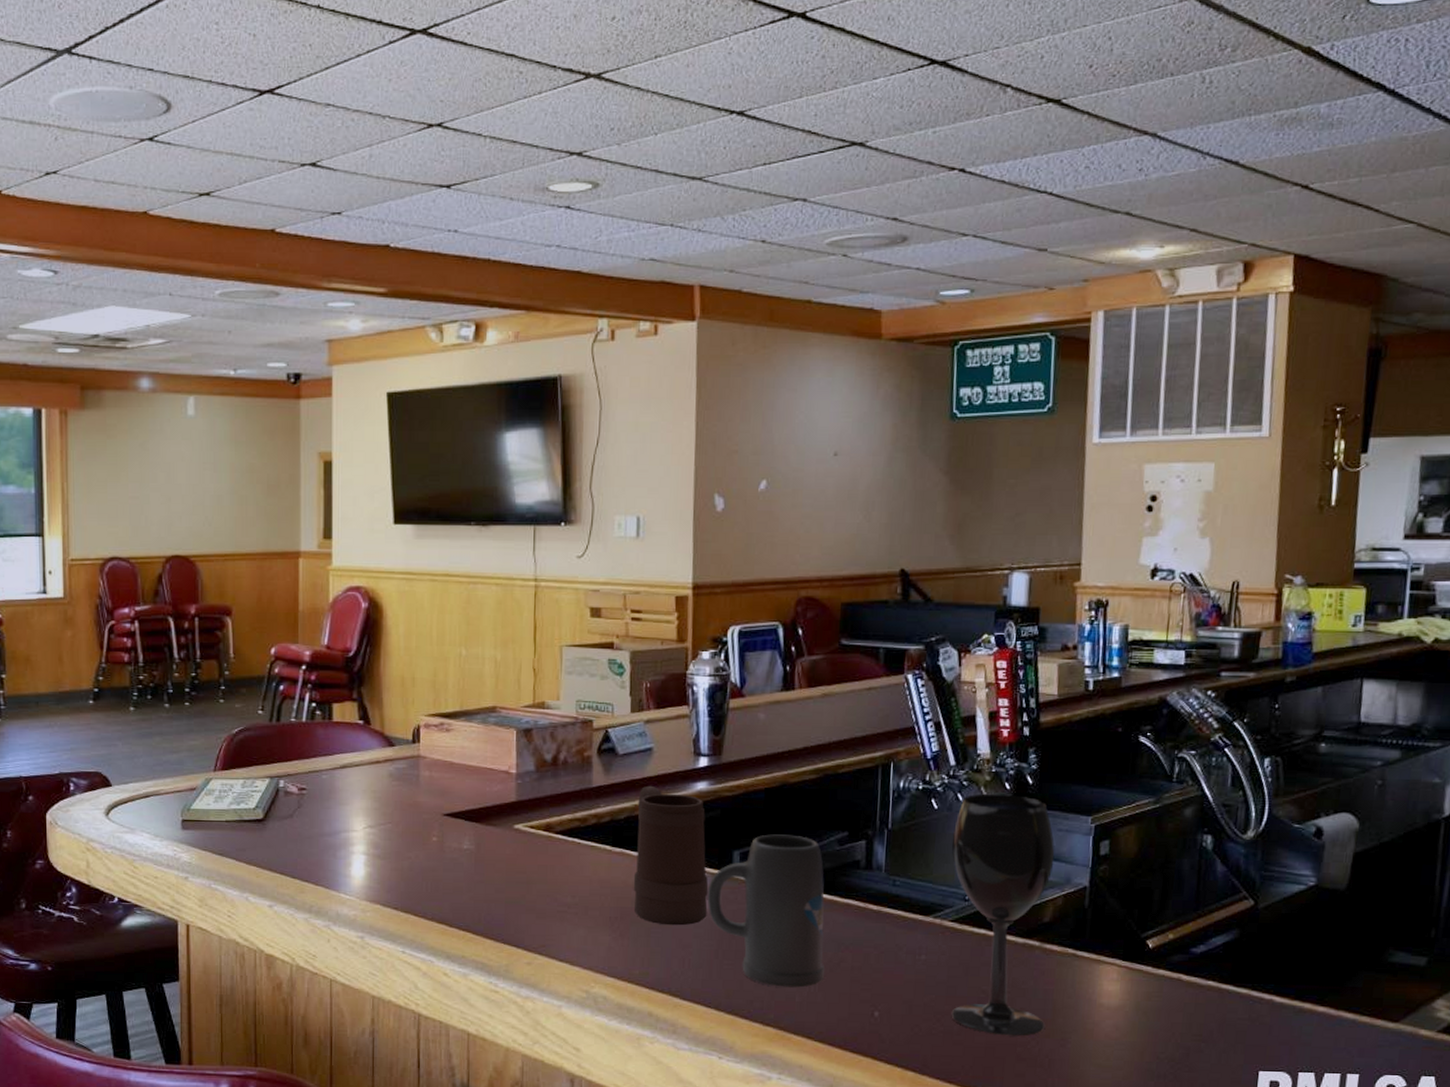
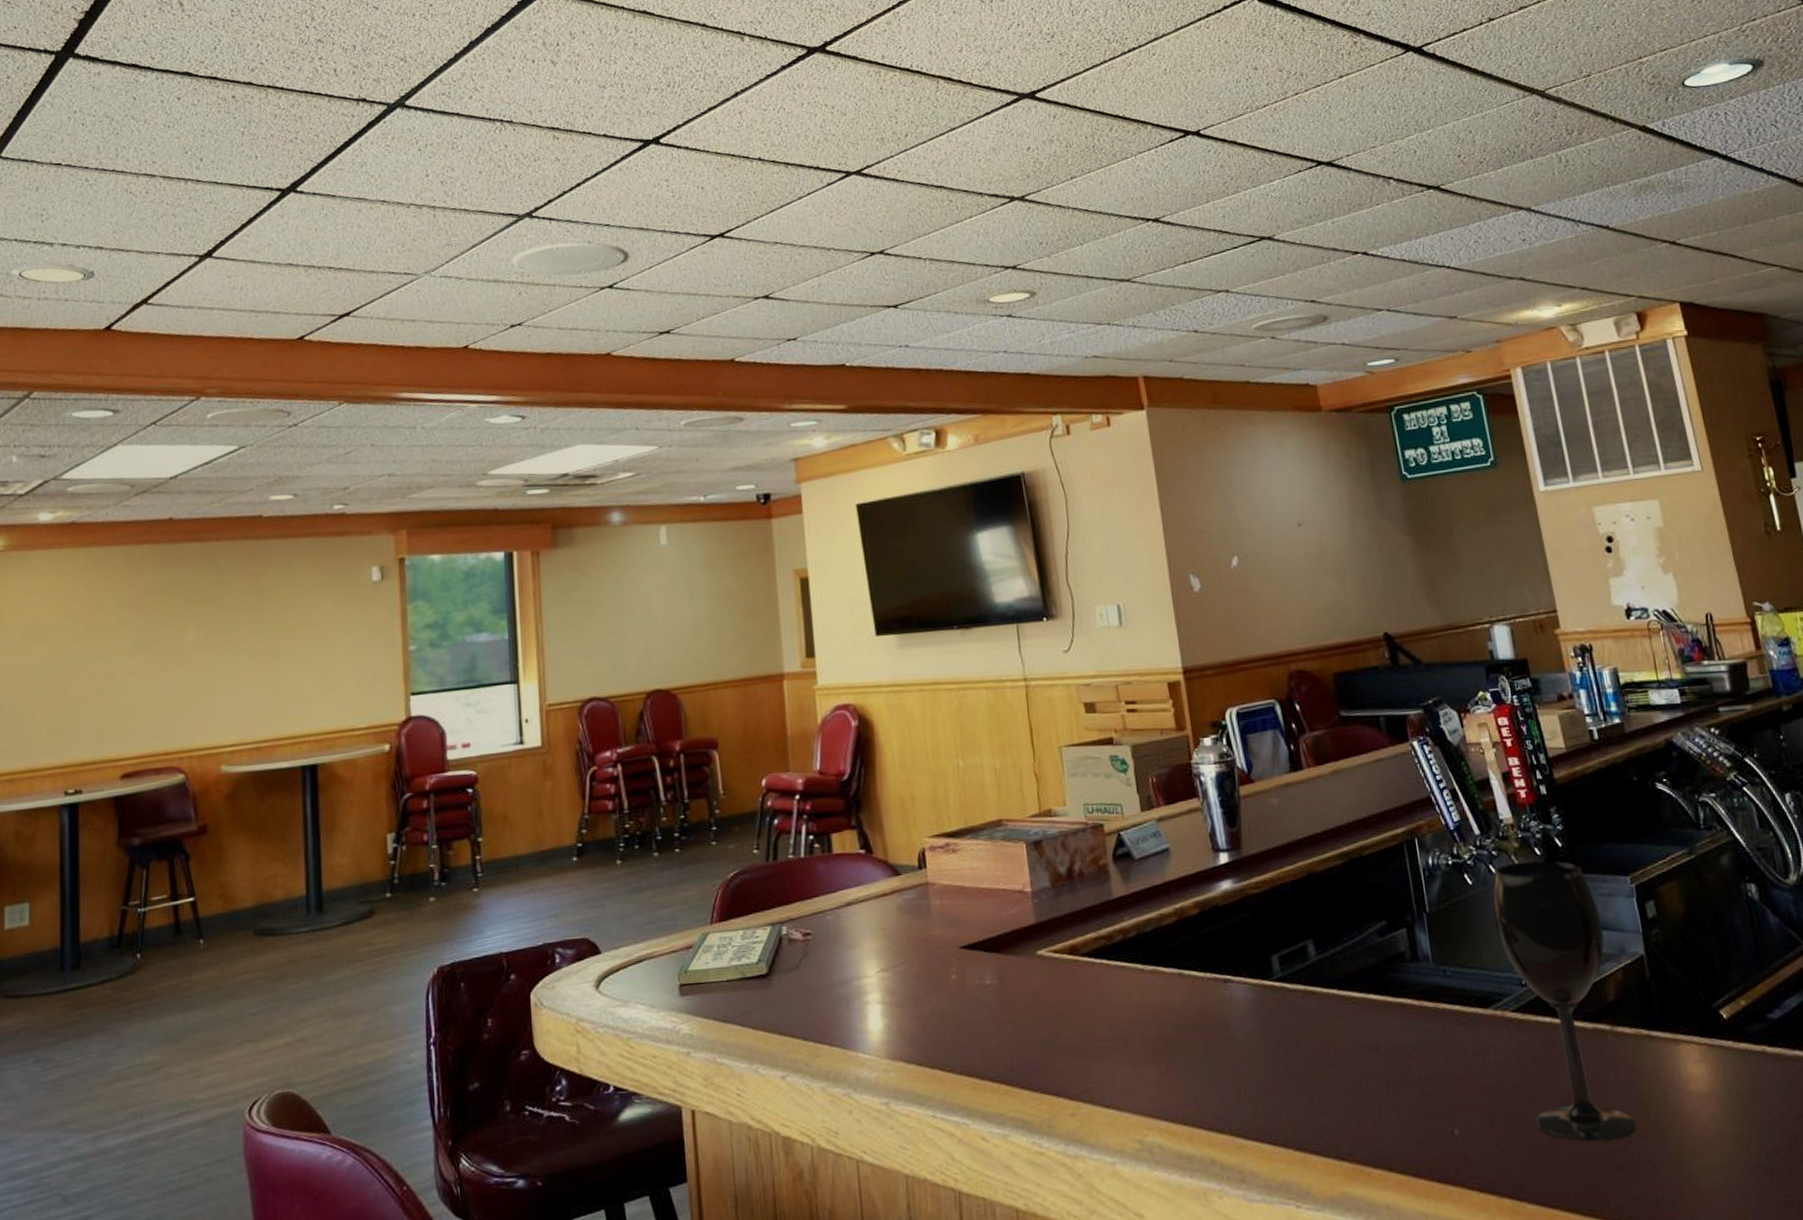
beer mug: present [633,785,709,926] -> none [1162,890,1256,1051]
beer mug: present [707,834,825,988] -> none [1251,930,1394,1111]

